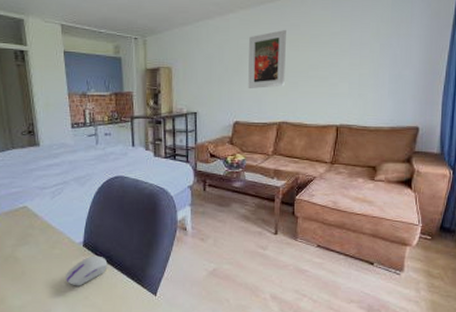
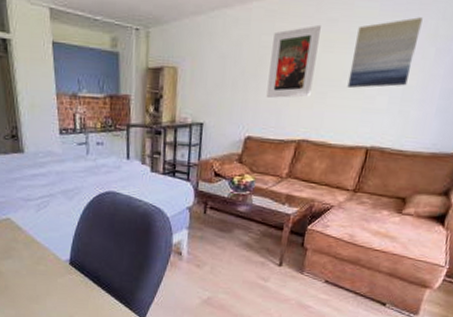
computer mouse: present [65,255,108,286] -> none [49,274,95,305]
wall art: none [314,21,366,77] -> present [347,17,423,88]

